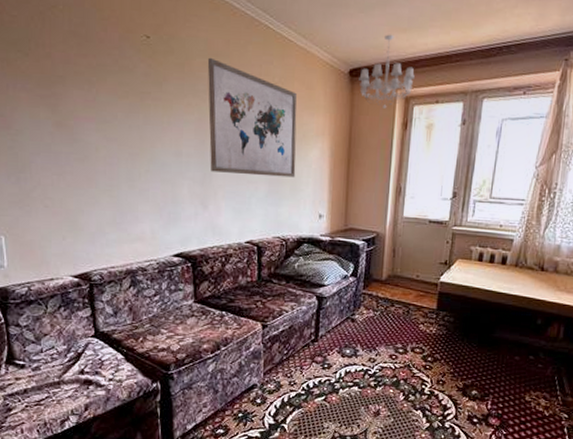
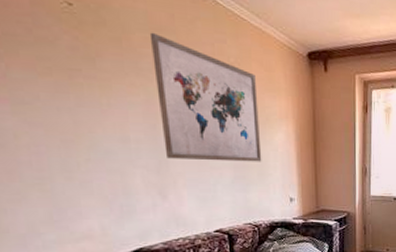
chandelier: present [359,34,415,109] -> none [318,18,371,92]

